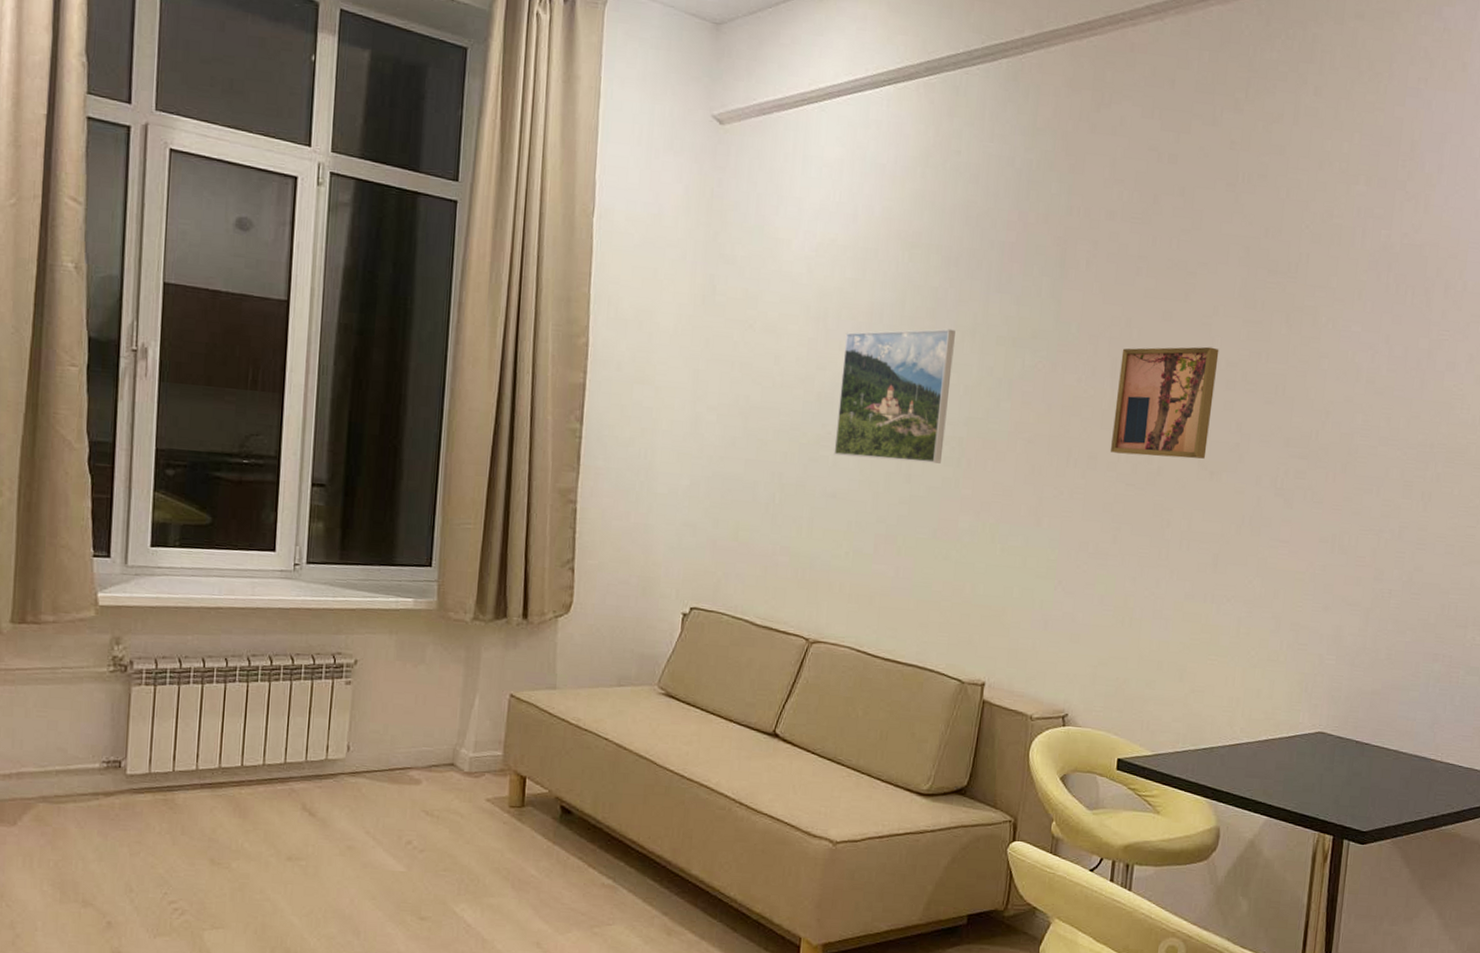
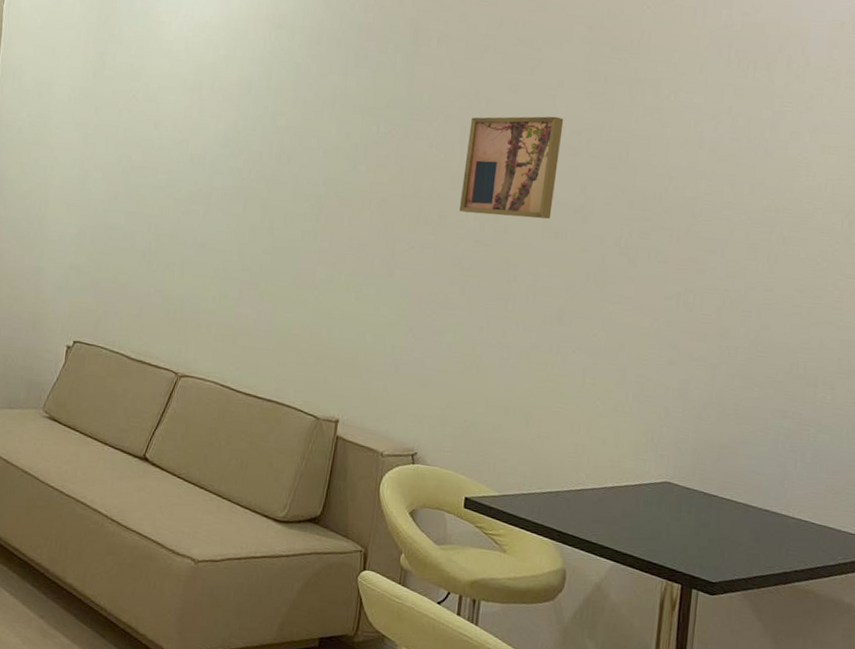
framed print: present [833,328,956,464] -> none [204,99,316,219]

